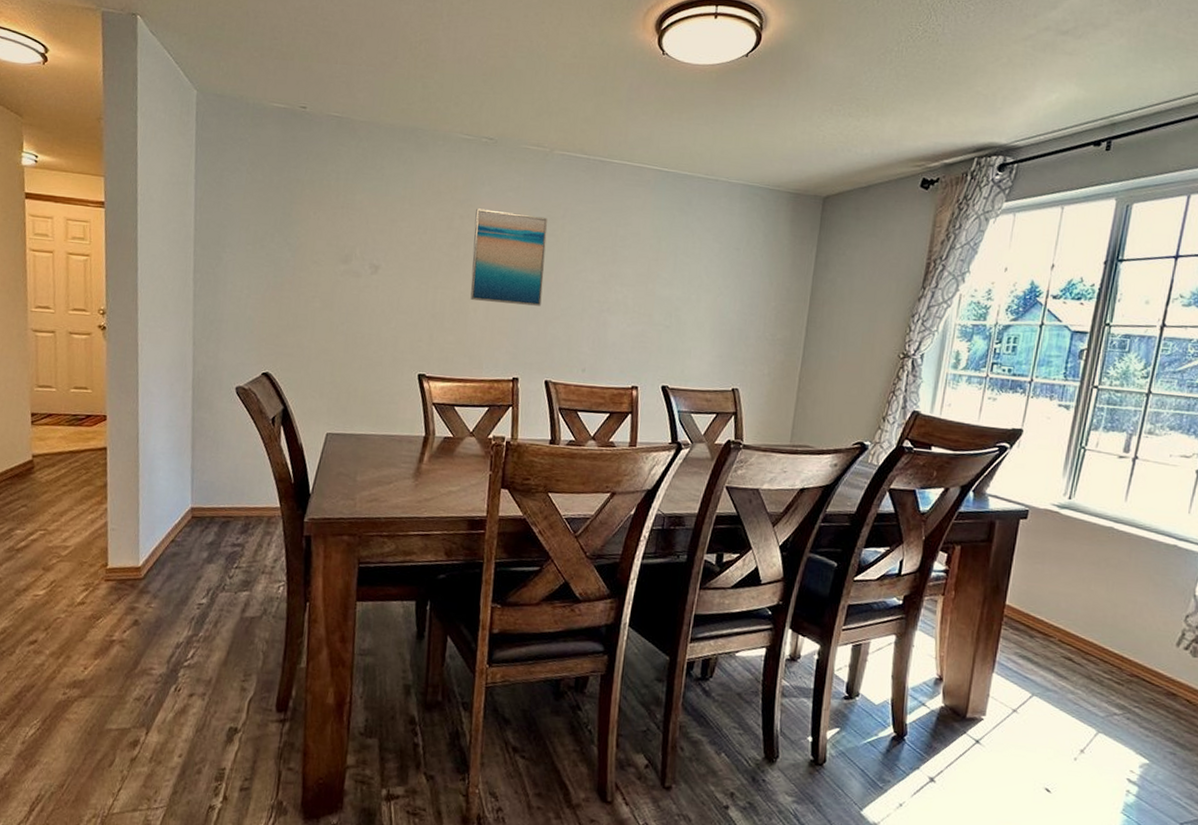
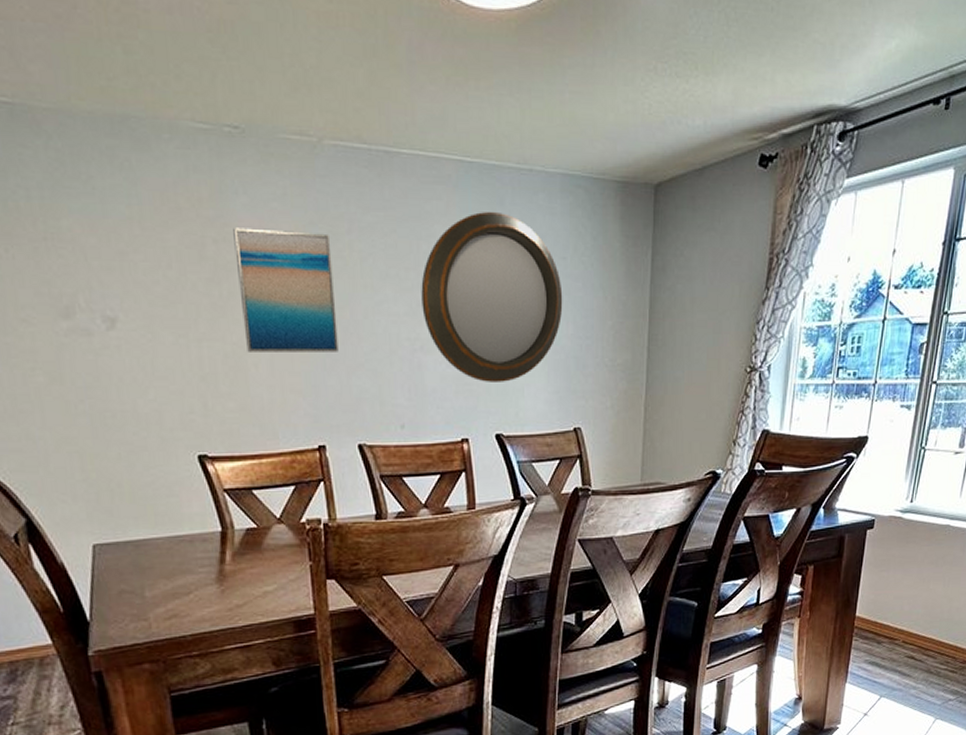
home mirror: none [613,209,734,344] -> present [421,212,563,382]

